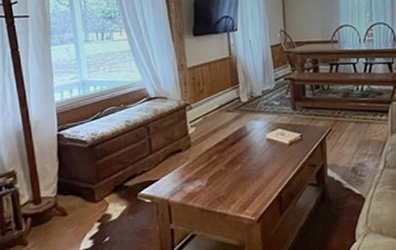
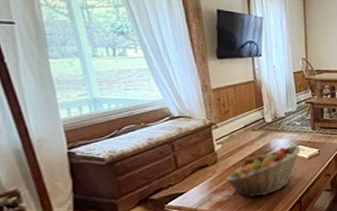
fruit basket: none [198,129,280,189] -> present [225,145,301,197]

